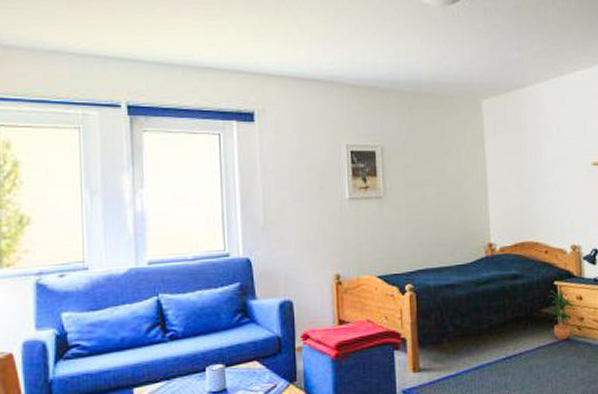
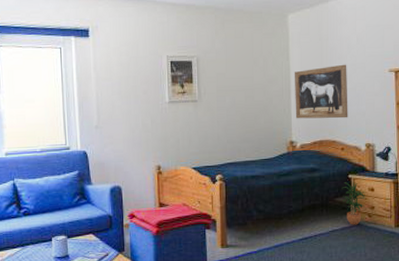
wall art: none [490,156,551,218] -> present [294,64,348,119]

